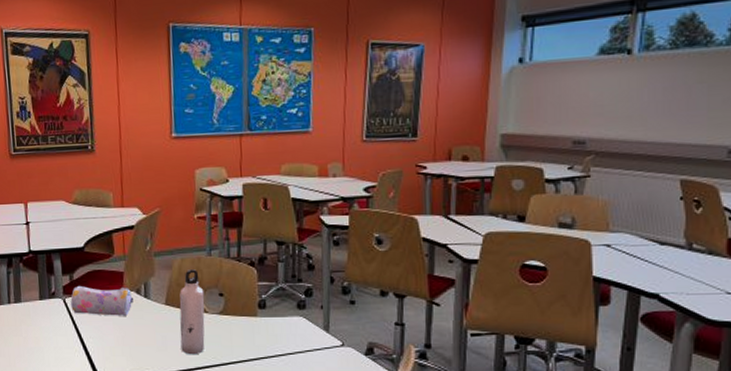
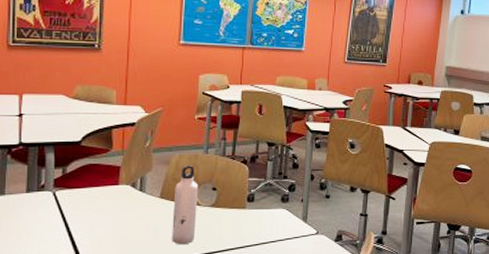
pencil case: present [71,285,133,316] -> none [61,178,128,209]

